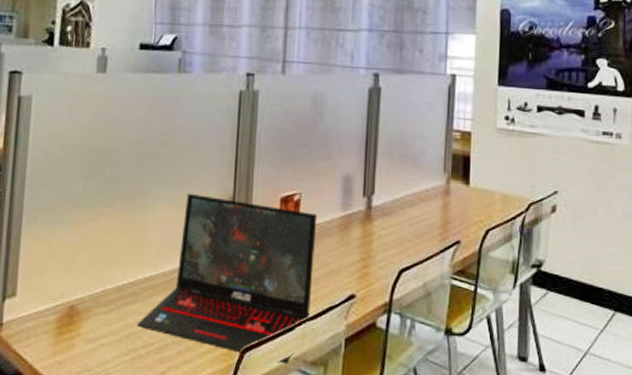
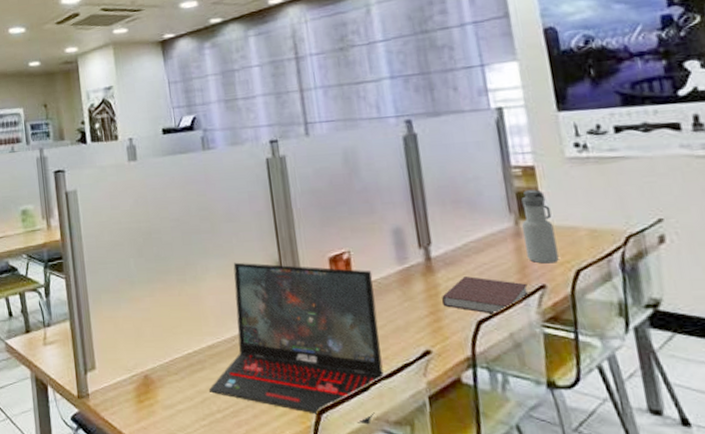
notebook: none [373,227,446,264] -> present [441,276,529,314]
water bottle: none [451,153,477,222] -> present [521,189,559,264]

